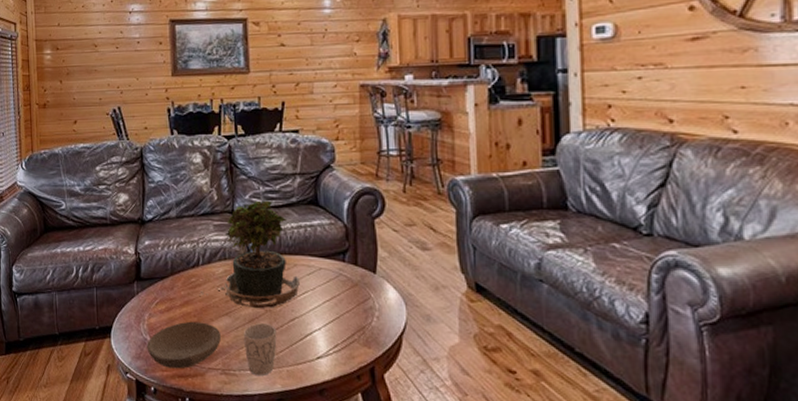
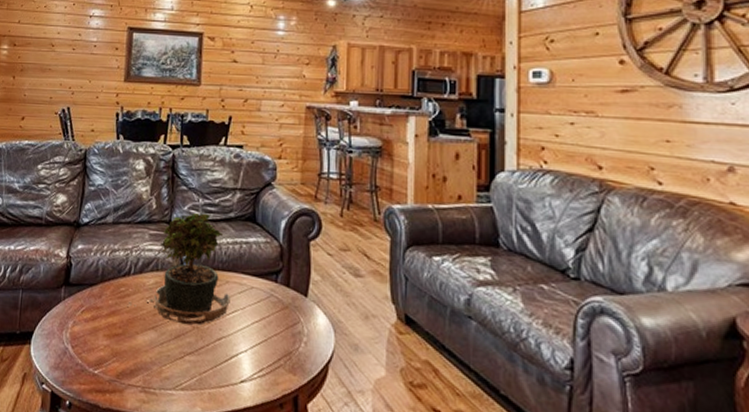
bowl: present [147,321,221,369] -> none [66,332,144,384]
mug: present [243,323,277,376] -> none [167,340,202,397]

